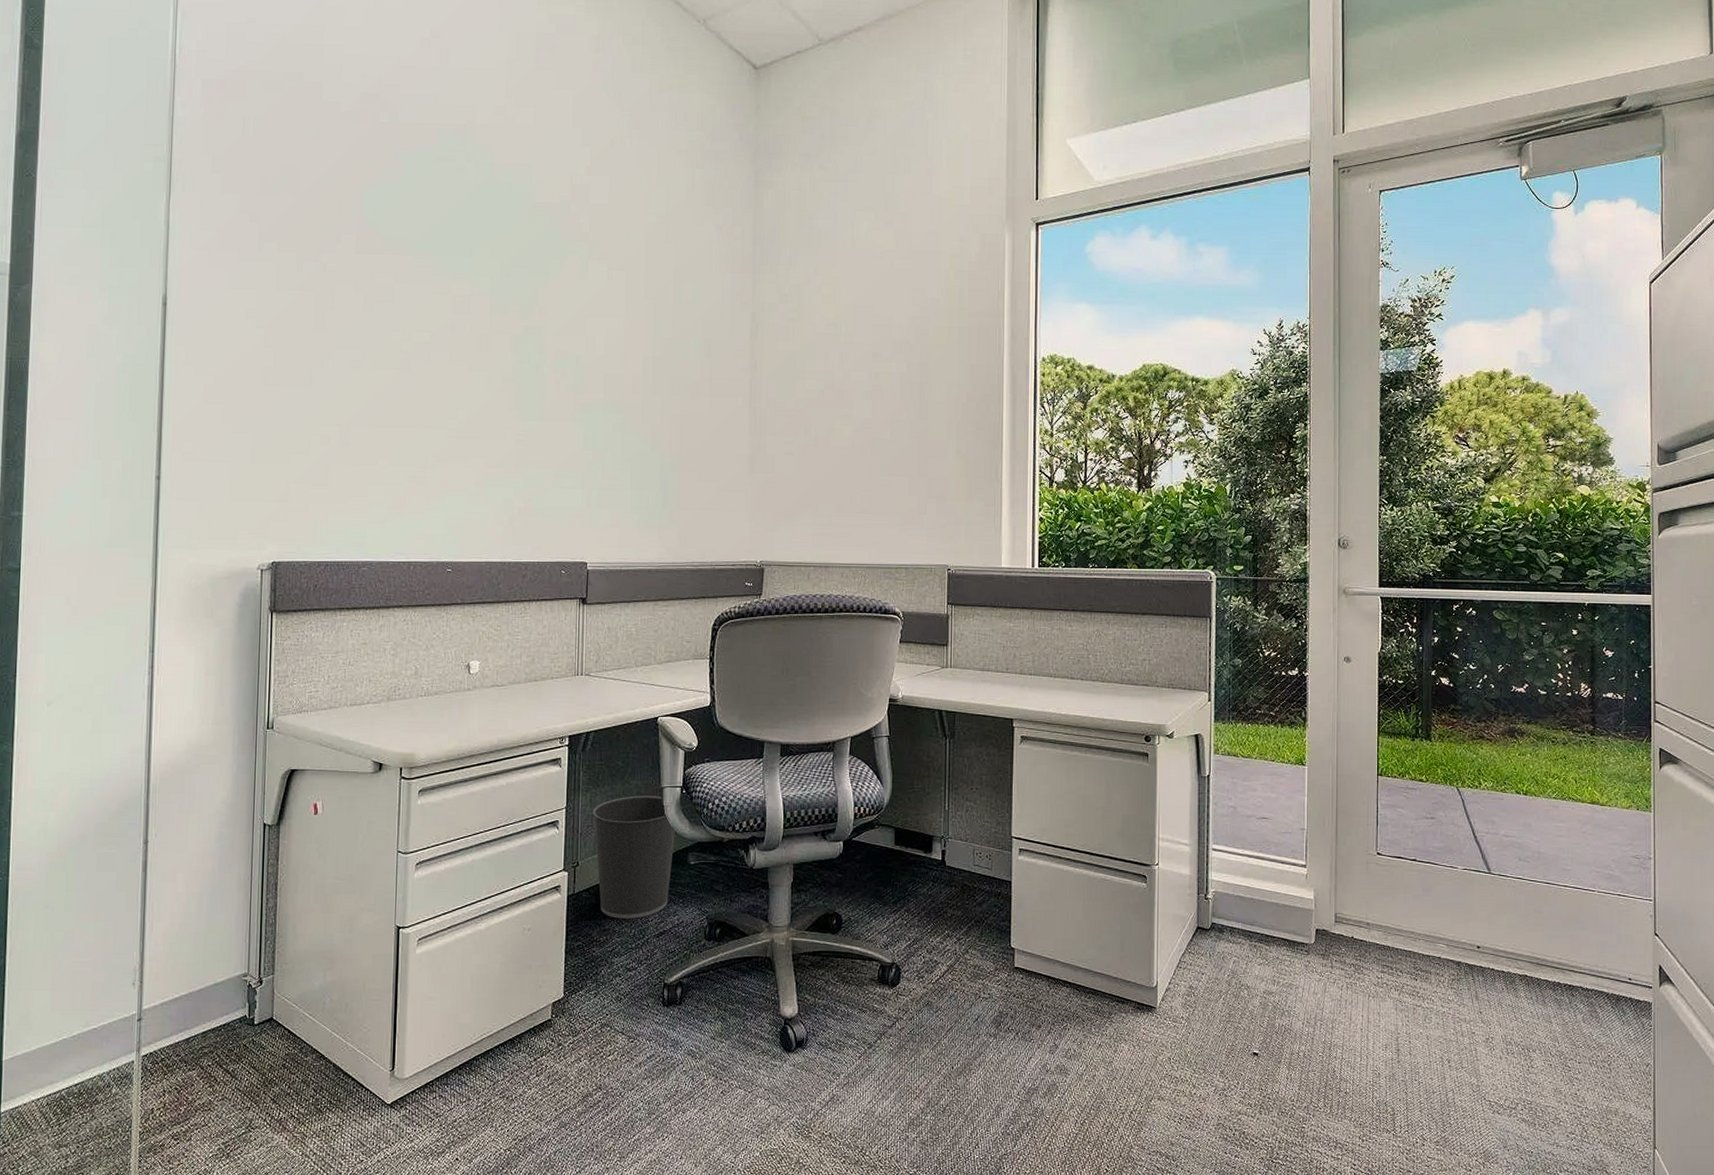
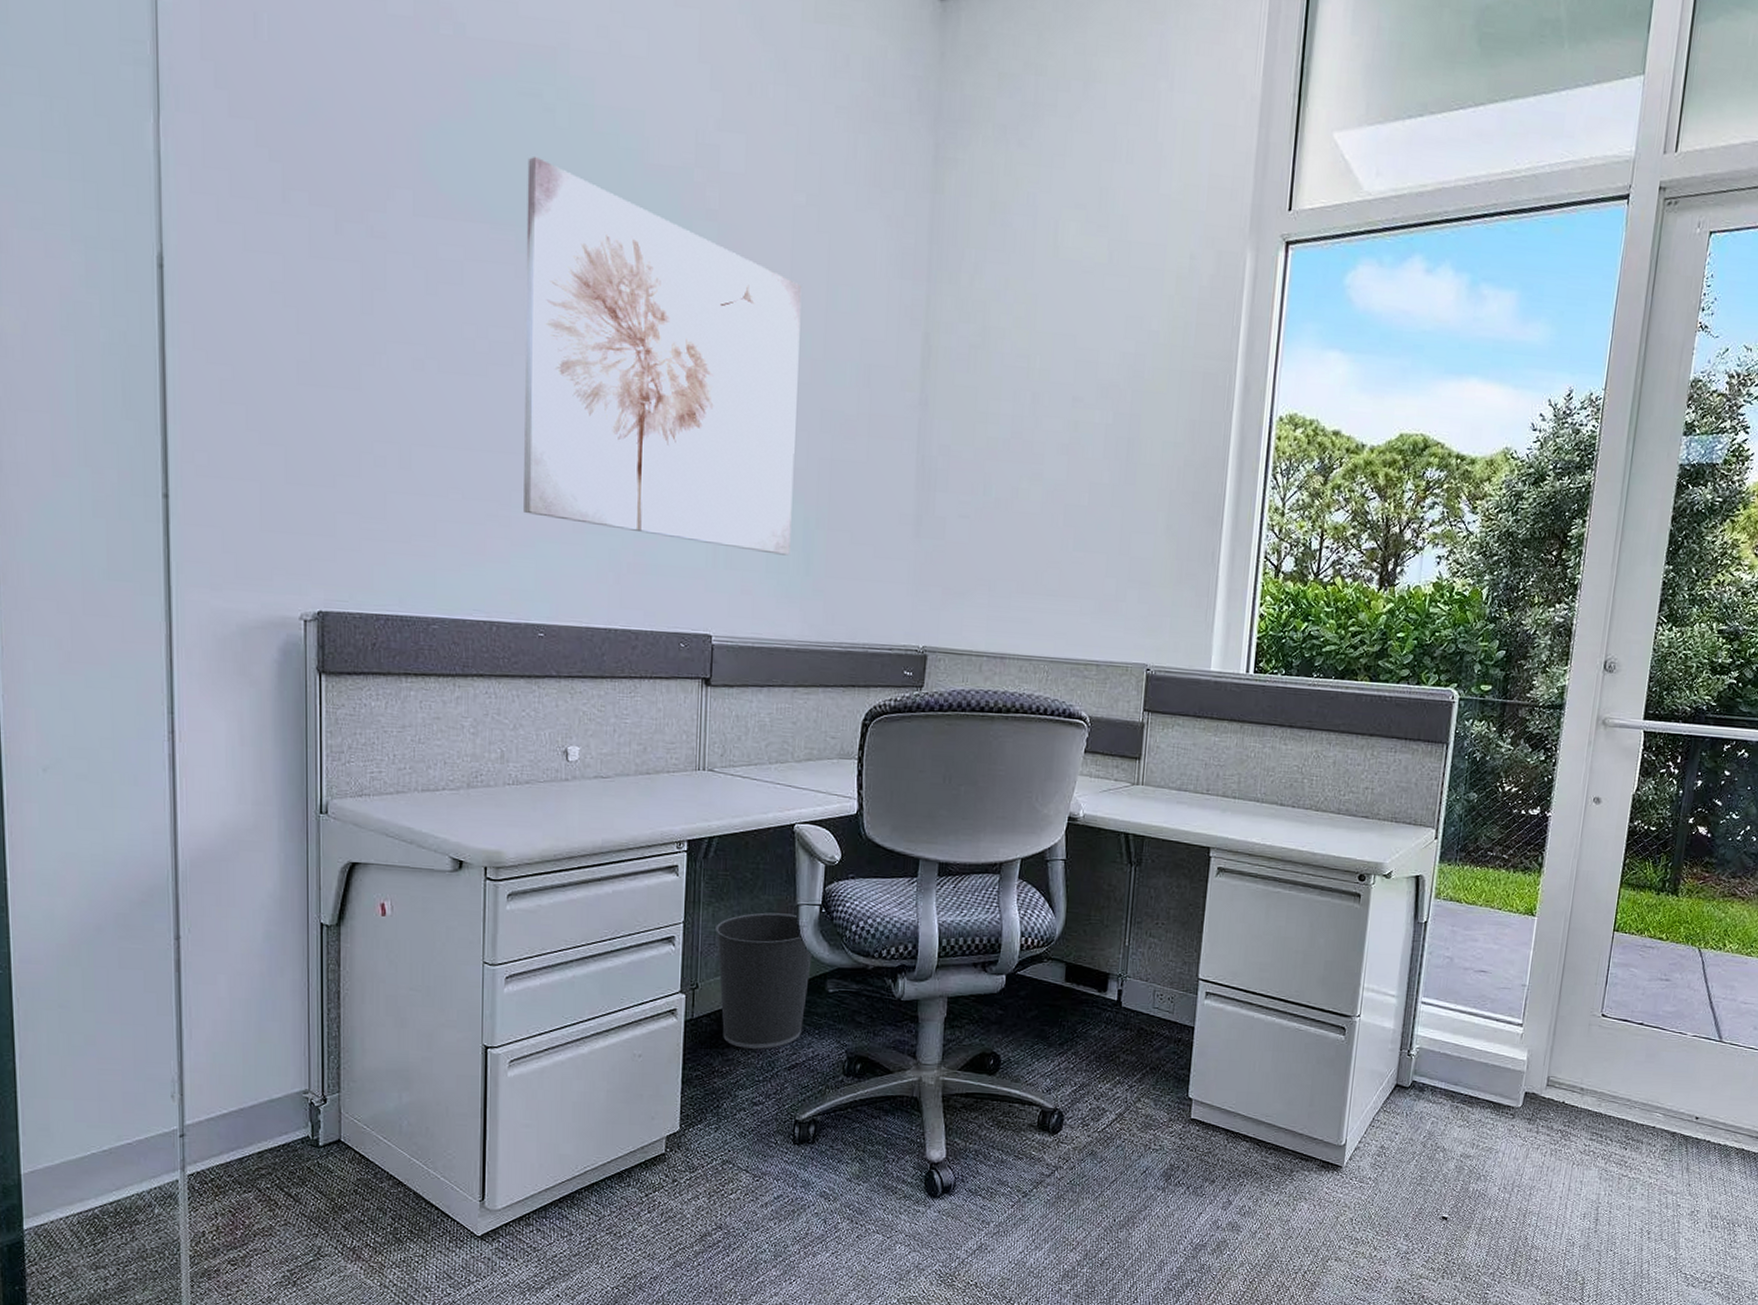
wall art: none [436,203,655,494] -> present [524,155,802,556]

